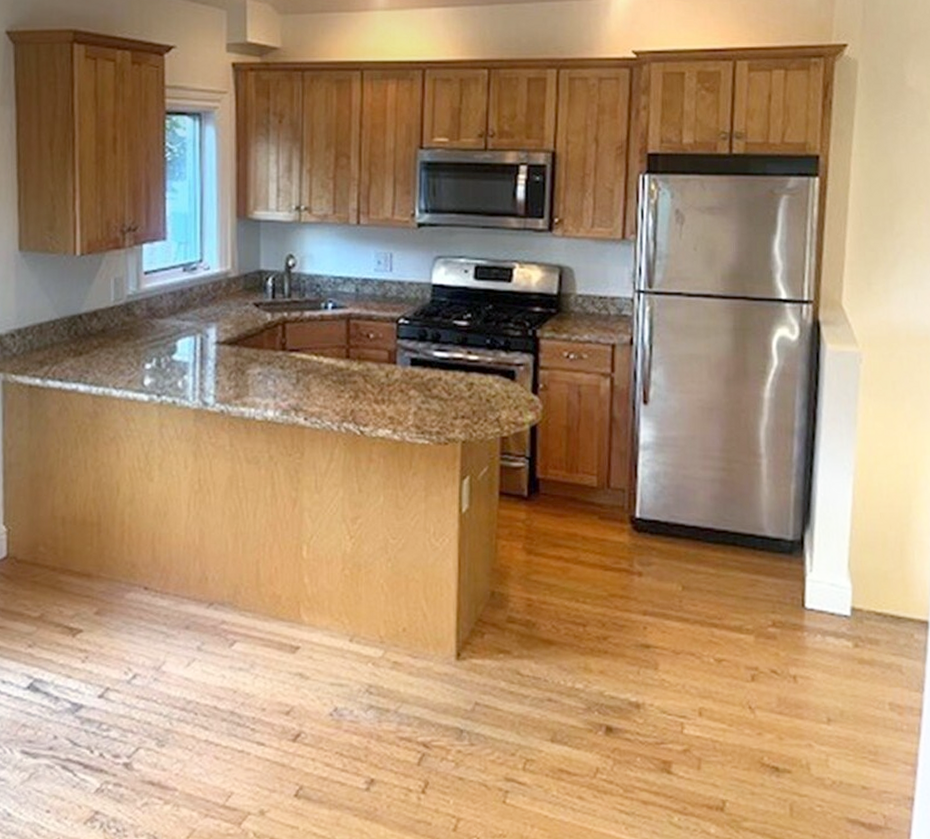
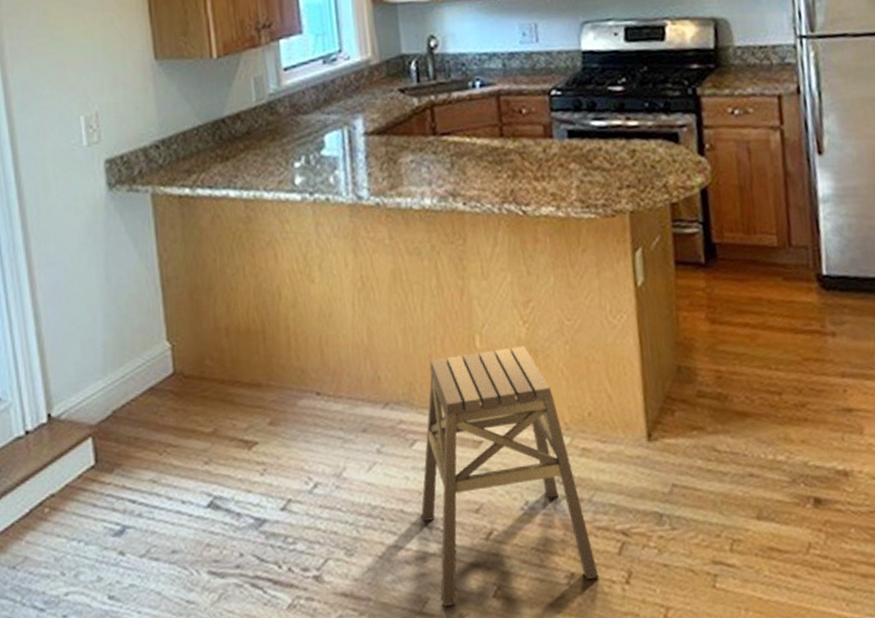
stool: none [234,559,397,803] -> present [421,346,599,607]

